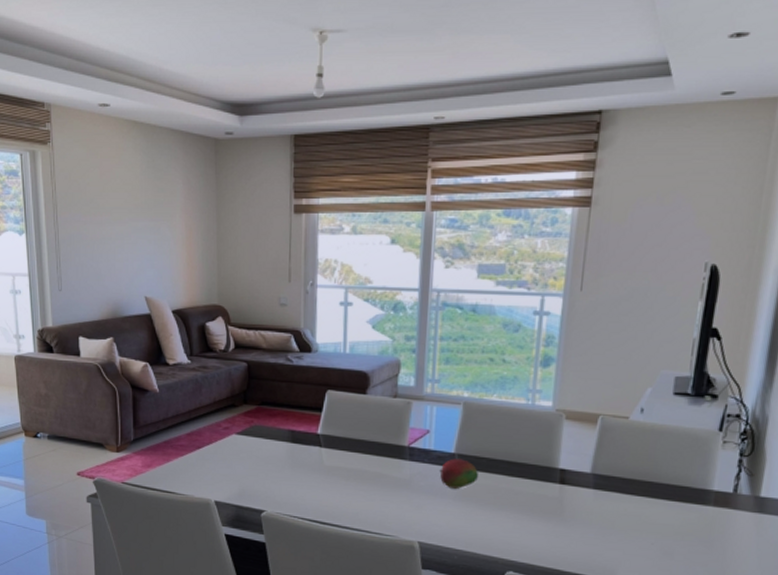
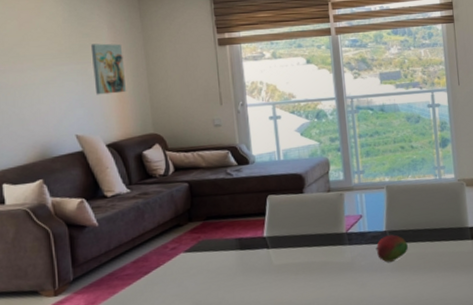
wall art: none [164,200,196,257] -> present [90,43,127,95]

